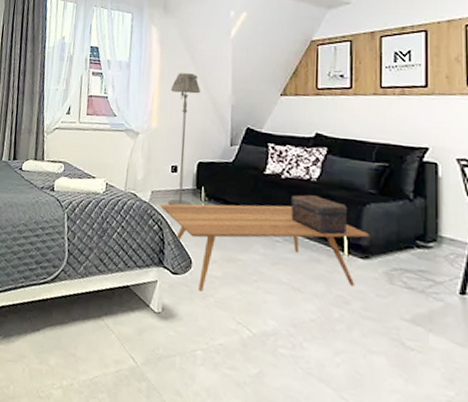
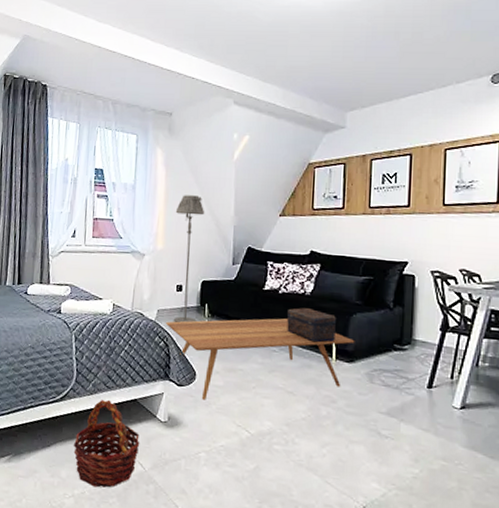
basket: none [62,284,132,381] -> present [73,399,140,488]

